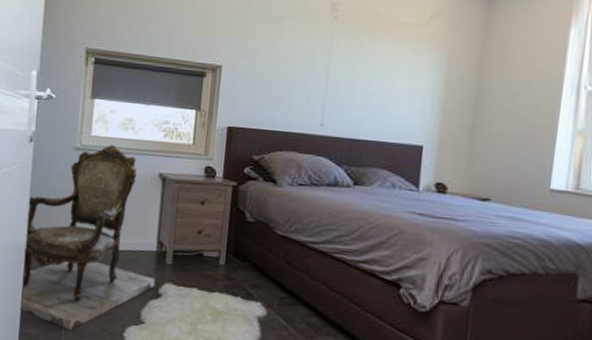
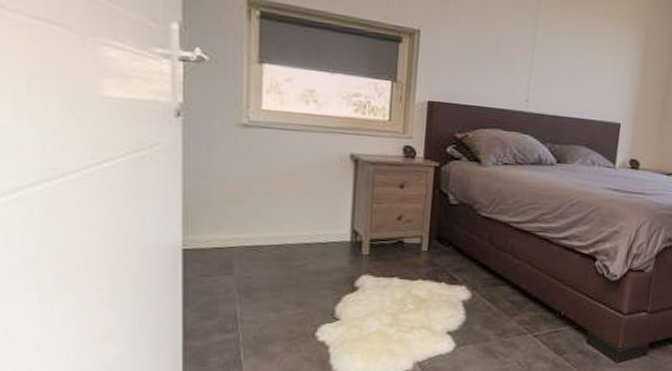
armchair: present [19,145,156,330] -> none [180,121,351,337]

